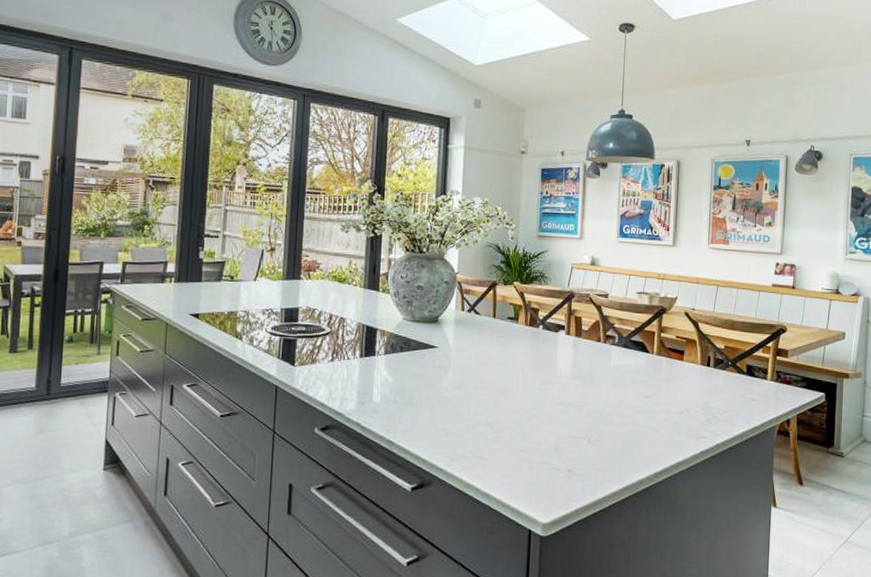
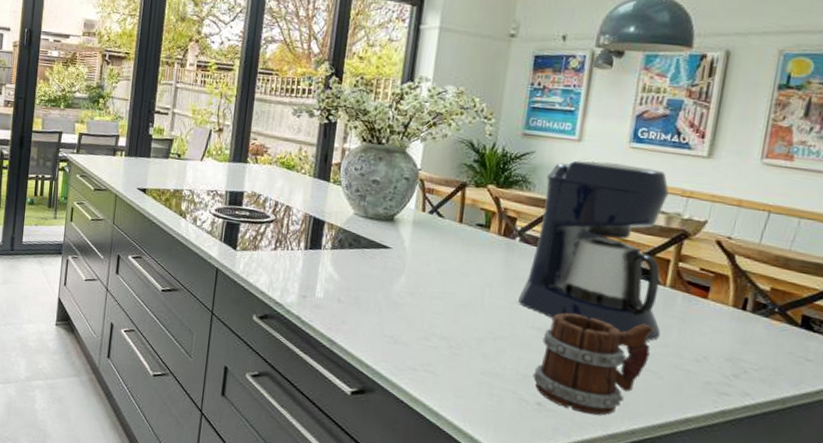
coffee maker: none [546,255,654,402] -> present [518,160,670,341]
mug: none [562,387,648,473] -> present [533,312,654,416]

